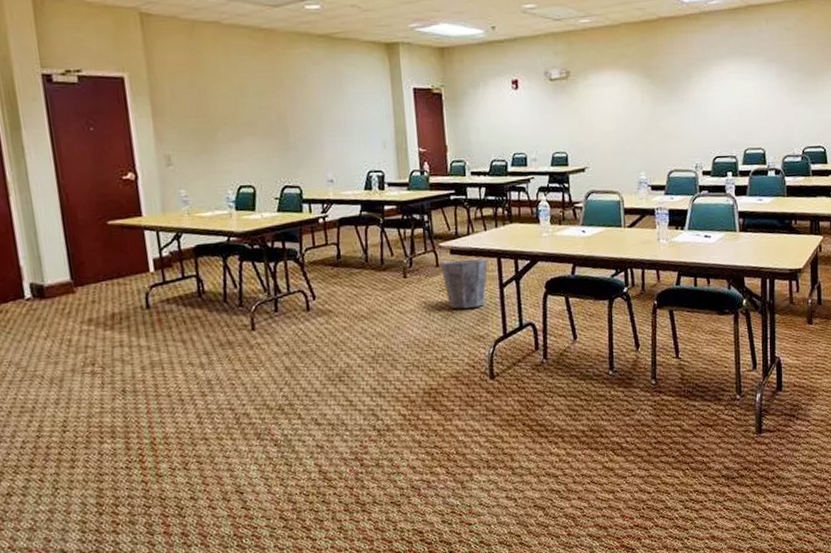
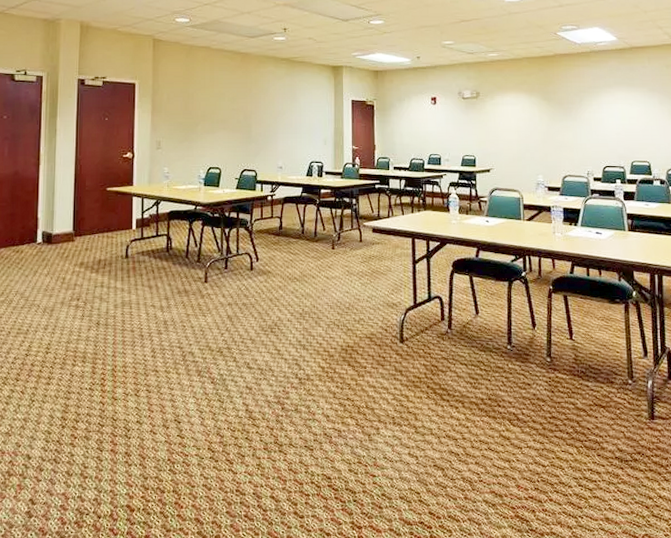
waste bin: present [441,259,488,309] -> none [364,238,404,279]

